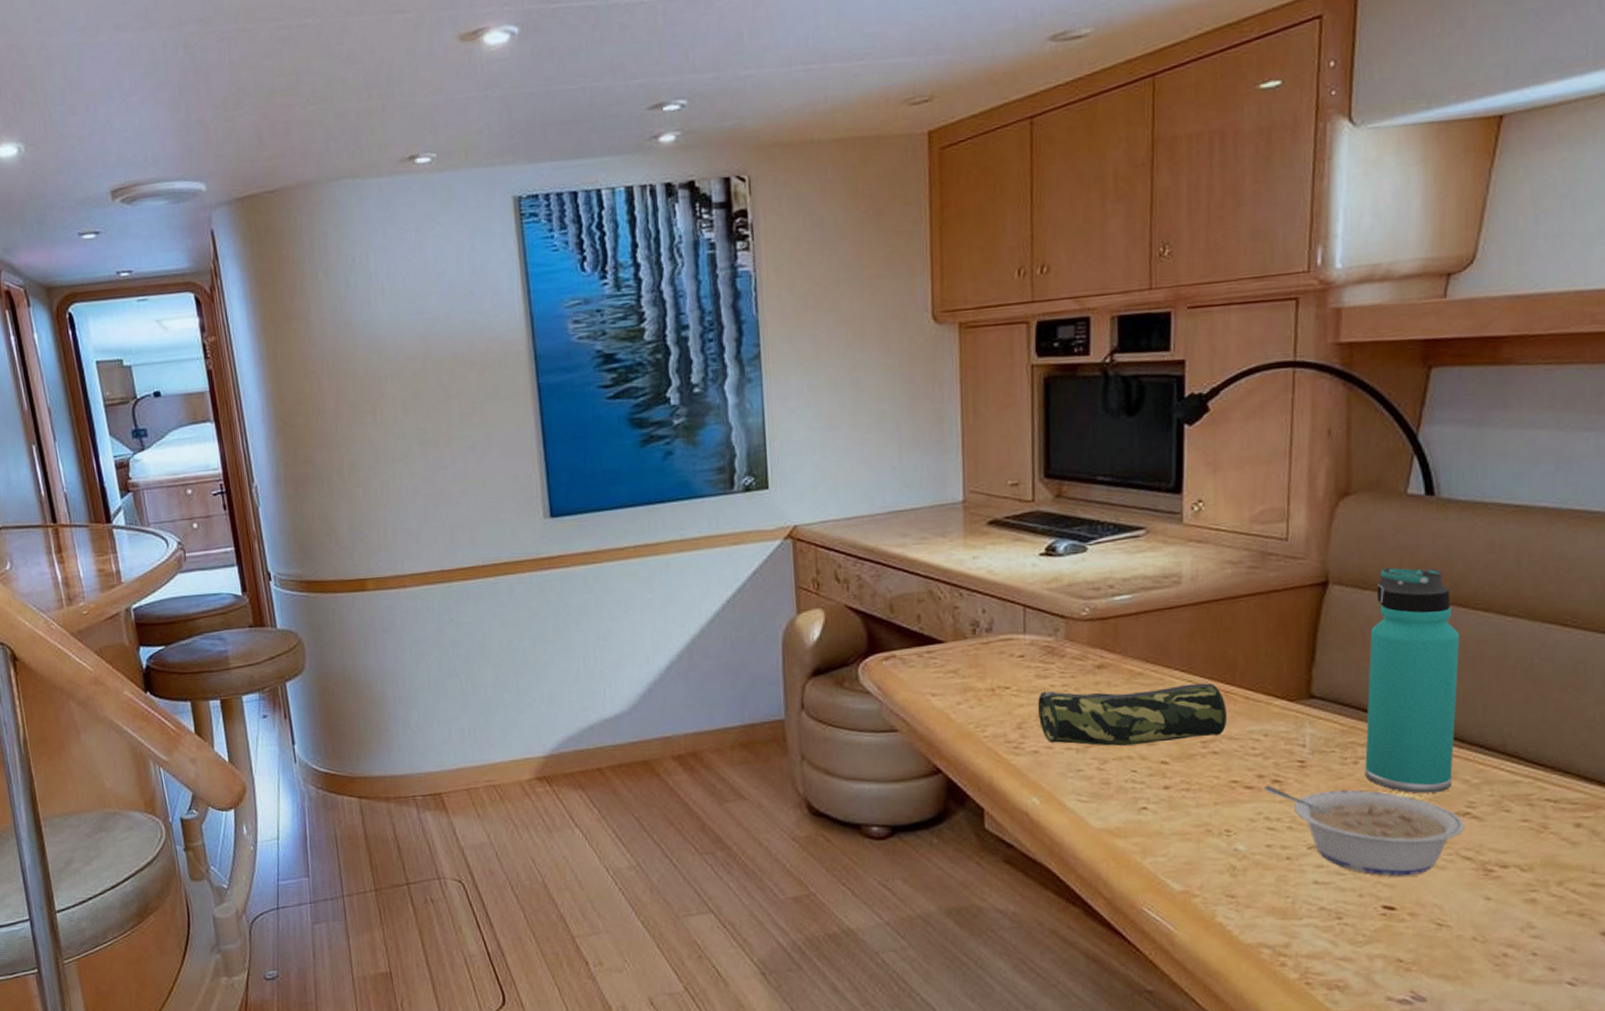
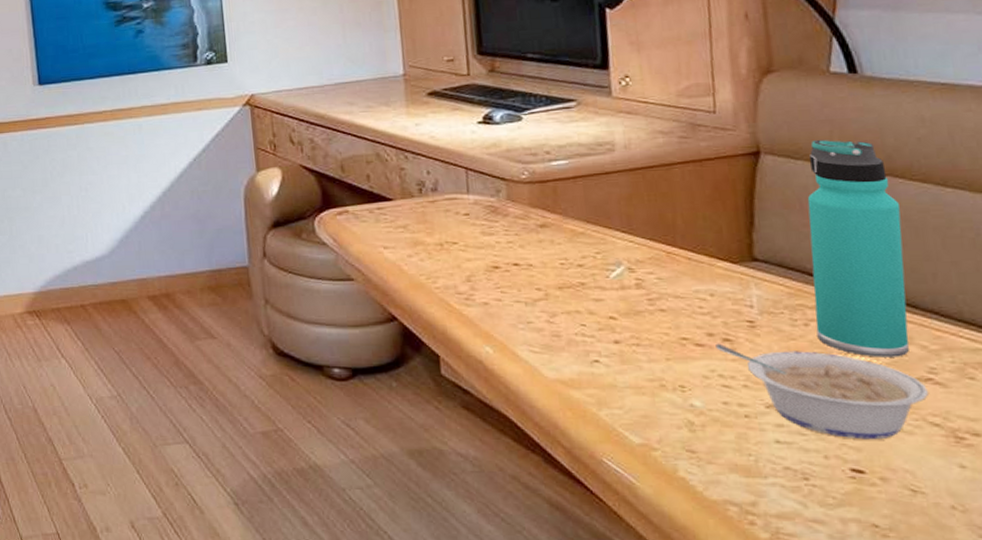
pencil case: present [1038,683,1228,746] -> none [485,244,672,301]

